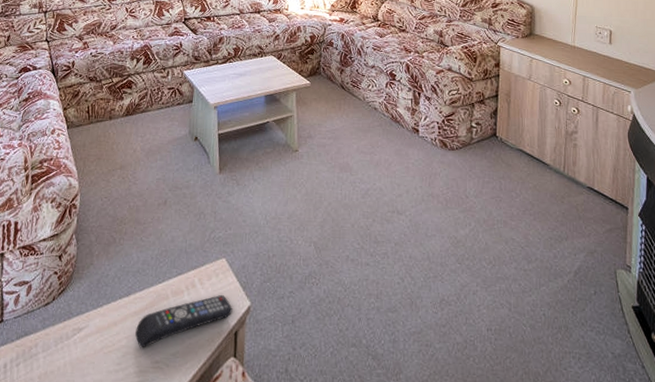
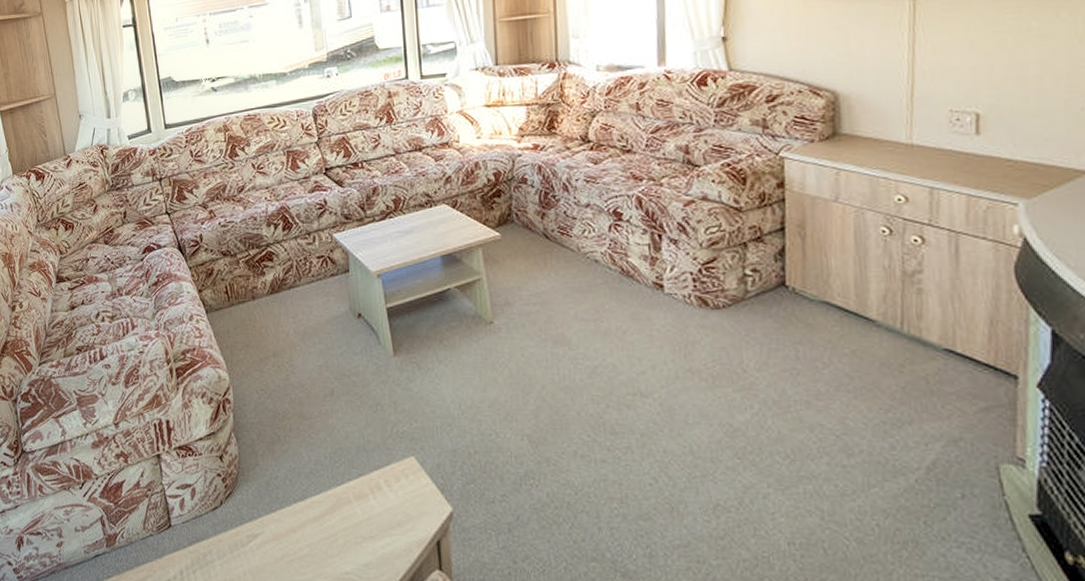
remote control: present [135,295,233,349] -> none [318,499,431,558]

